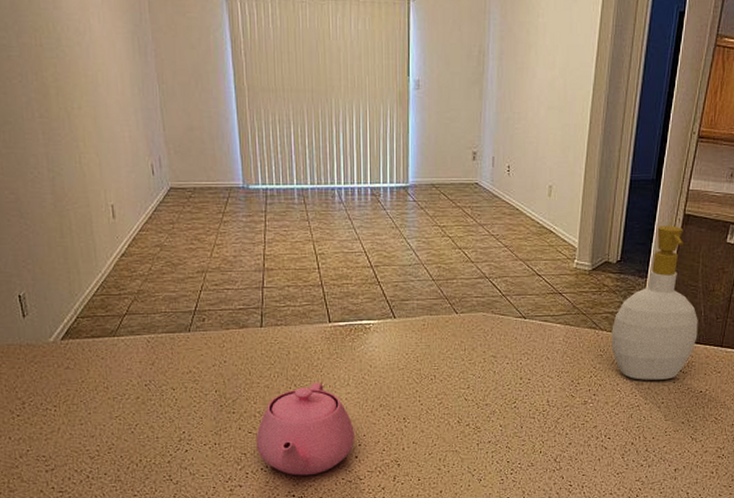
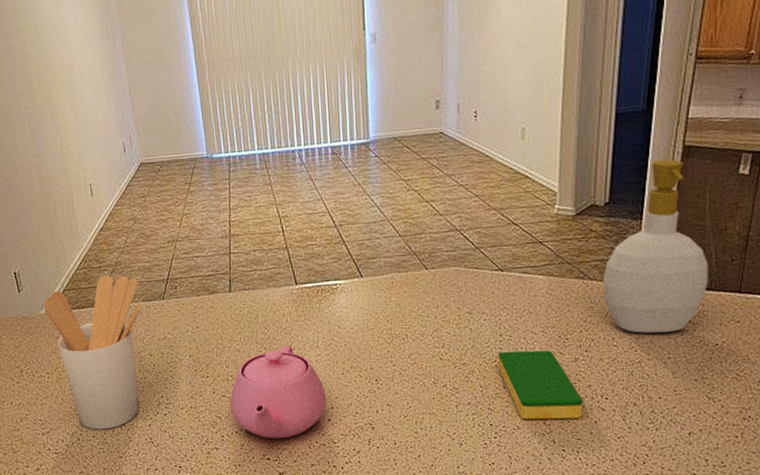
utensil holder: none [52,304,165,467] -> present [43,275,142,430]
dish sponge: none [516,393,589,458] -> present [497,350,583,420]

